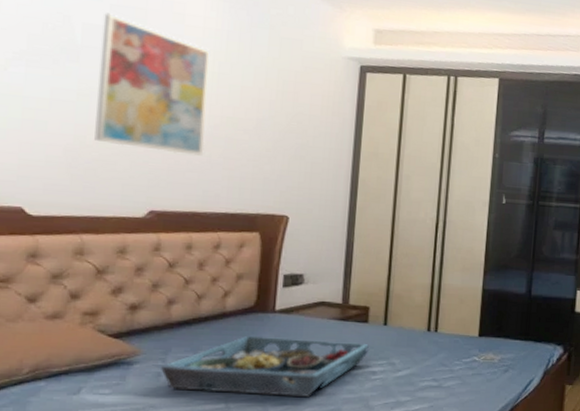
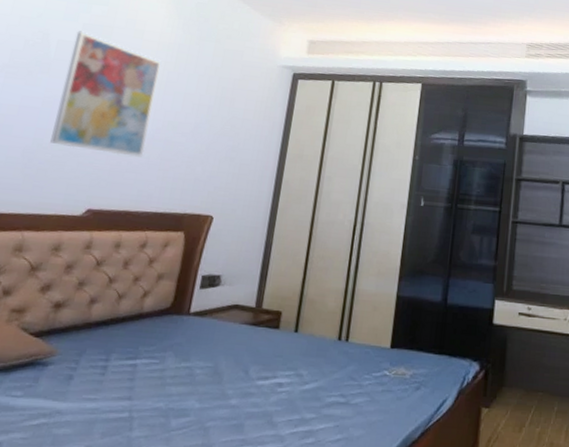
serving tray: present [161,335,370,397] -> none [73,339,279,409]

